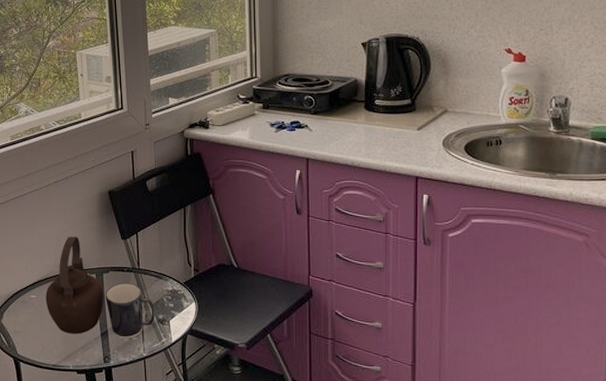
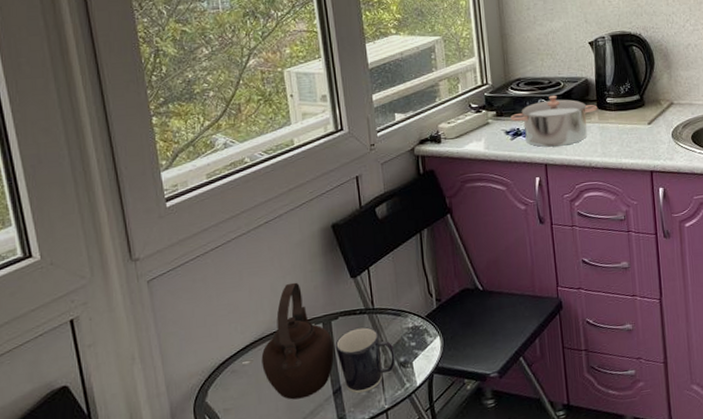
cooking pot: none [276,93,365,143] -> present [511,95,598,147]

